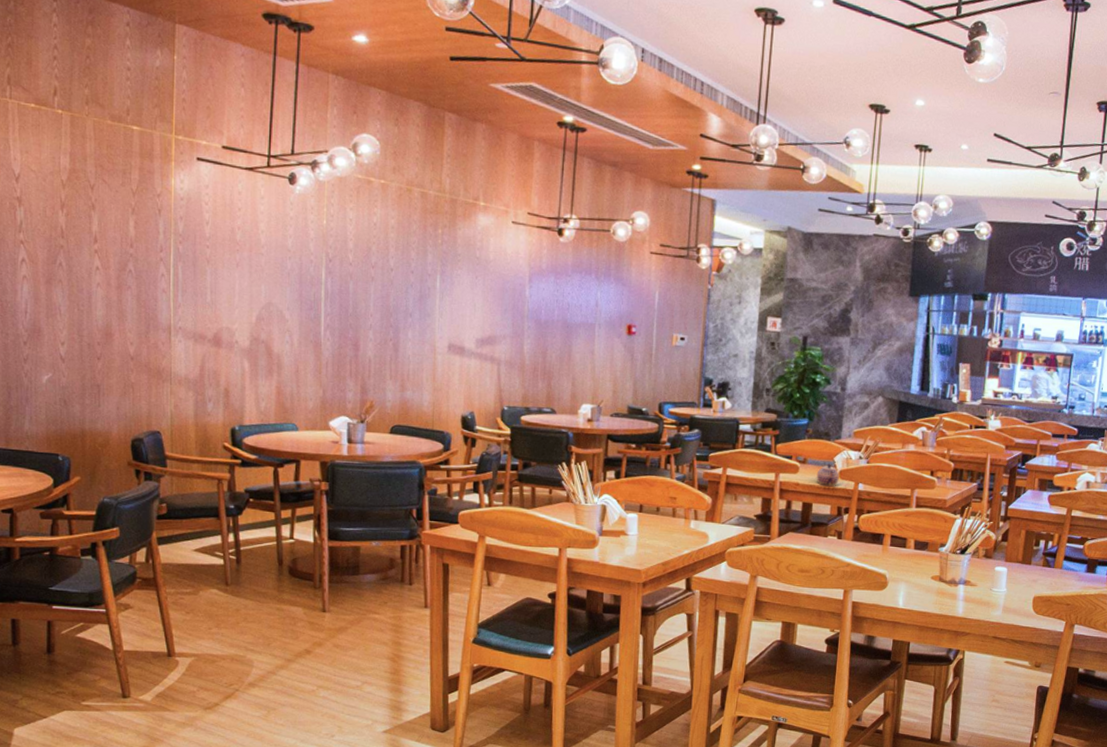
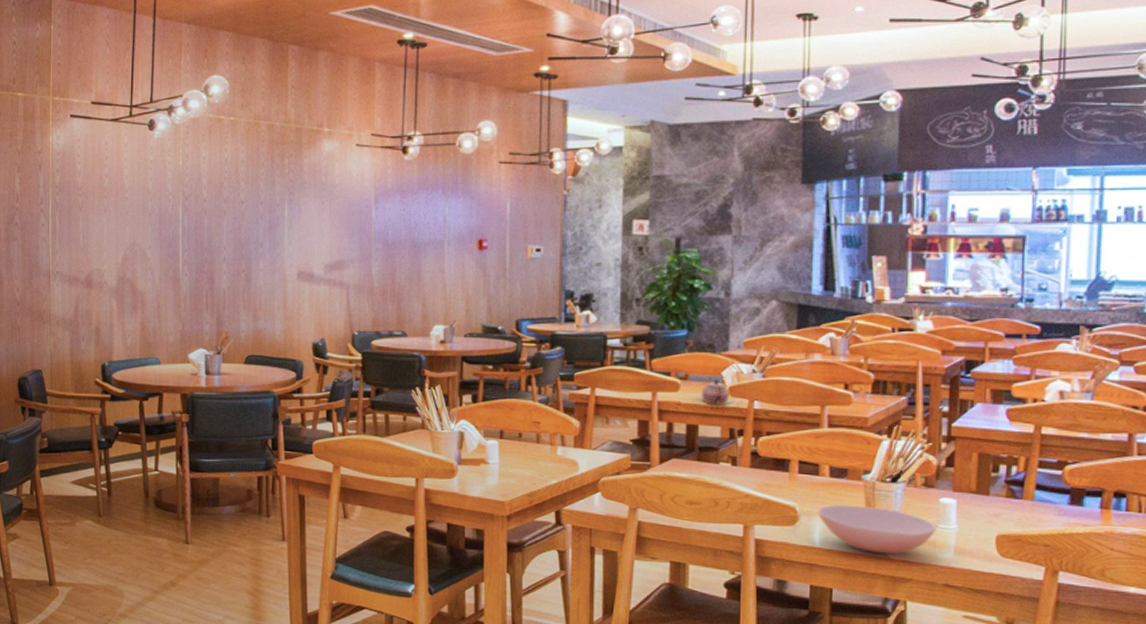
bowl: none [902,572,991,613] -> present [817,504,936,554]

